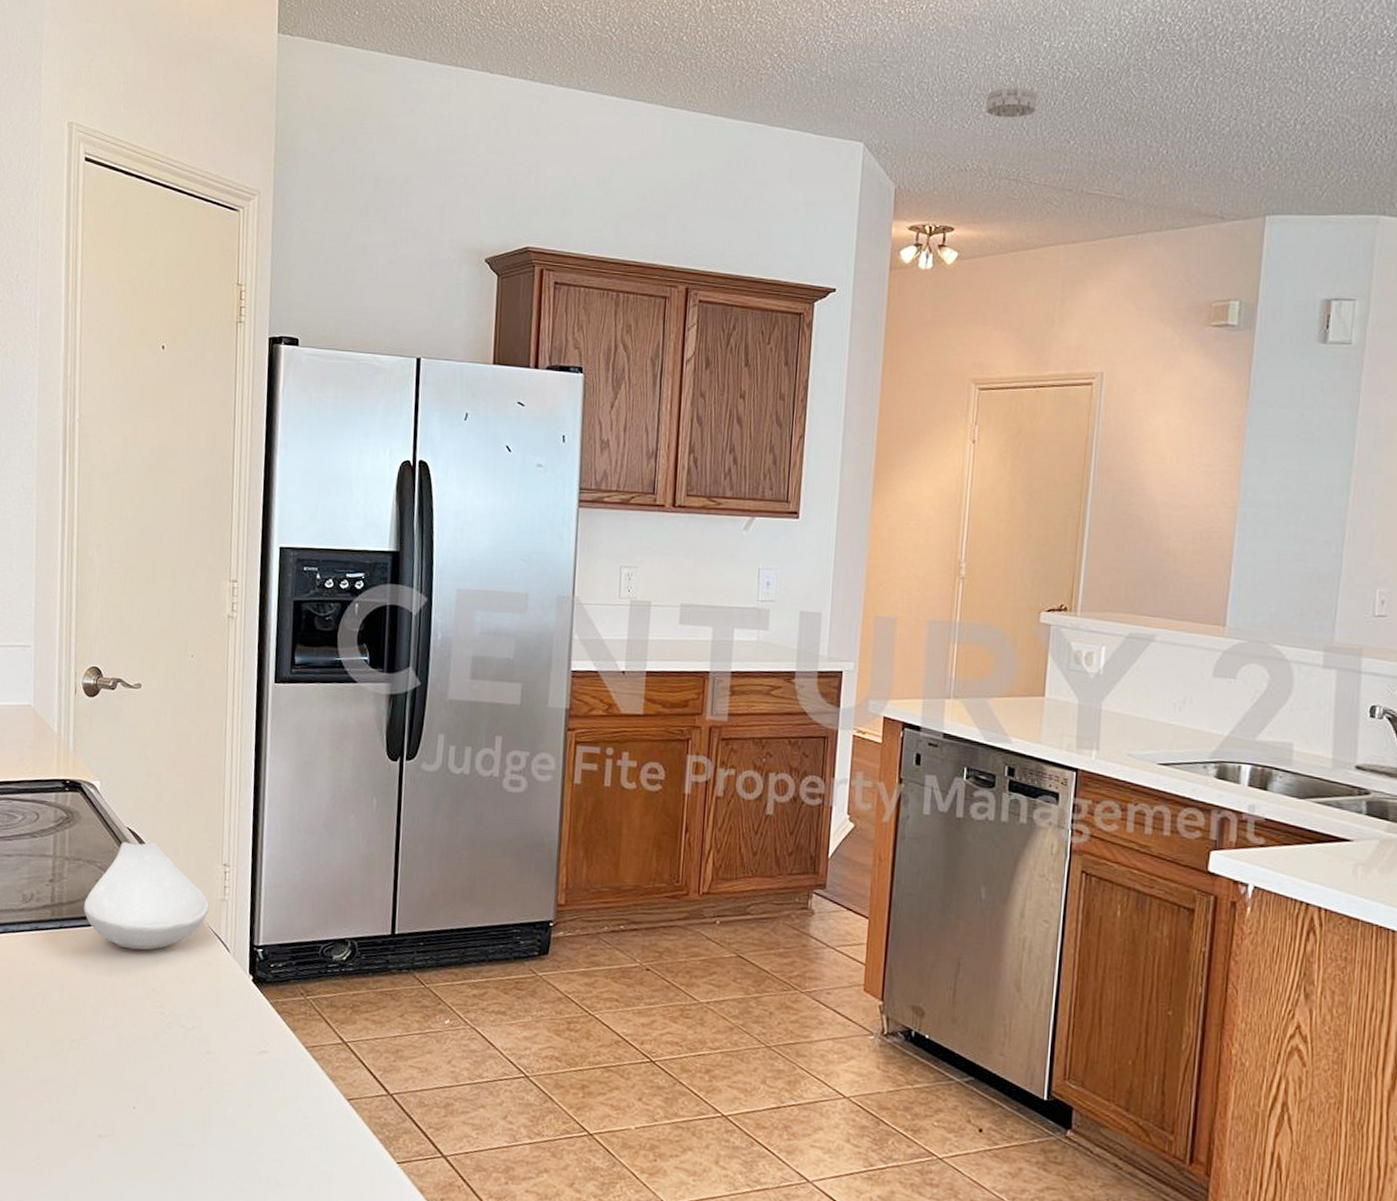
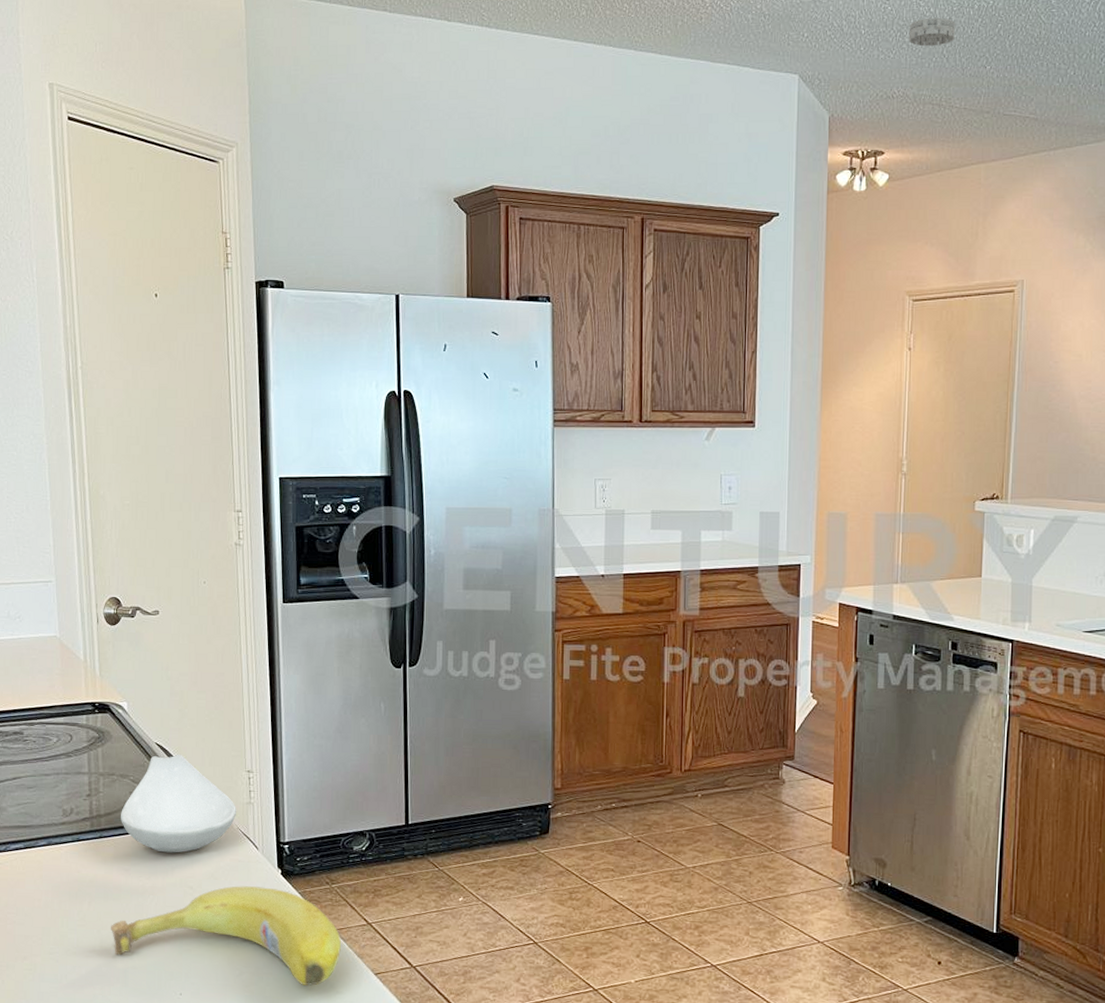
fruit: none [64,991,313,1108] -> present [111,886,341,986]

